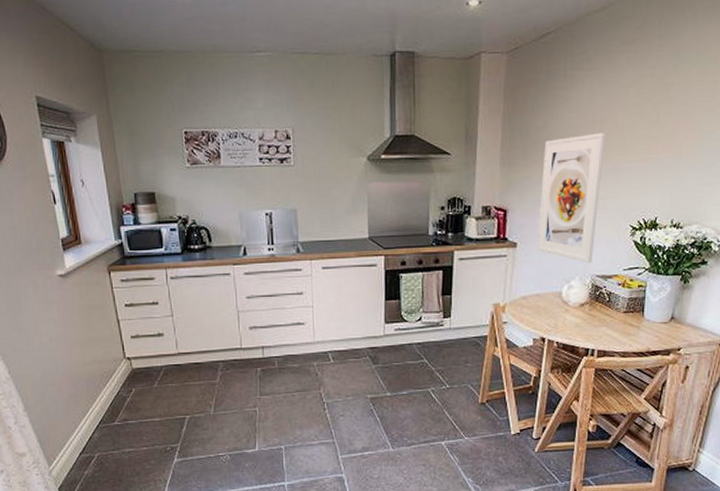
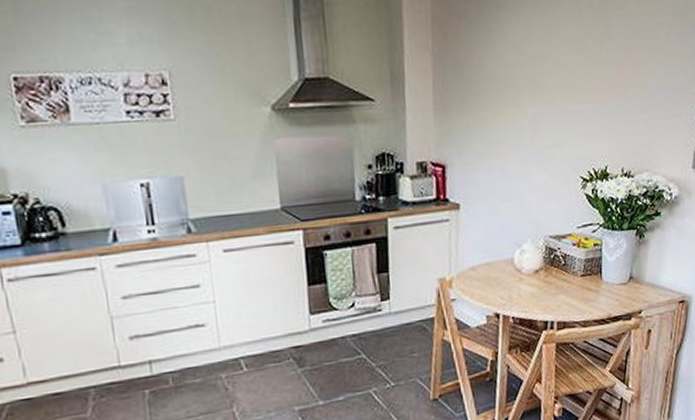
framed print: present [537,133,606,264] -> none [482,72,548,223]

